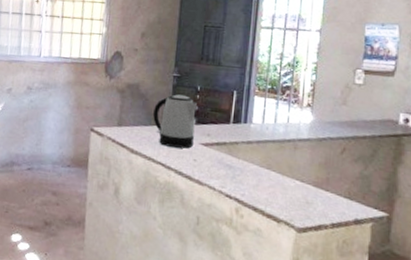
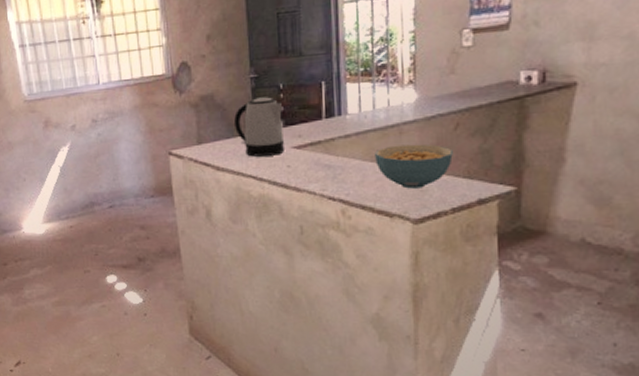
cereal bowl: none [271,157,338,201] -> present [375,144,453,189]

